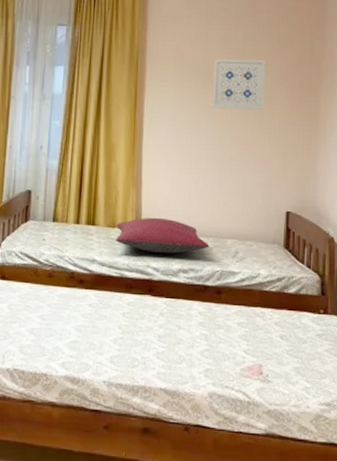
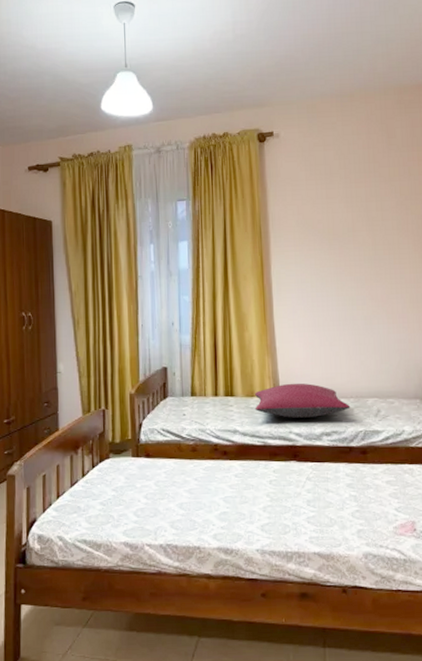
wall art: present [211,58,266,110] -> none [338,214,393,268]

